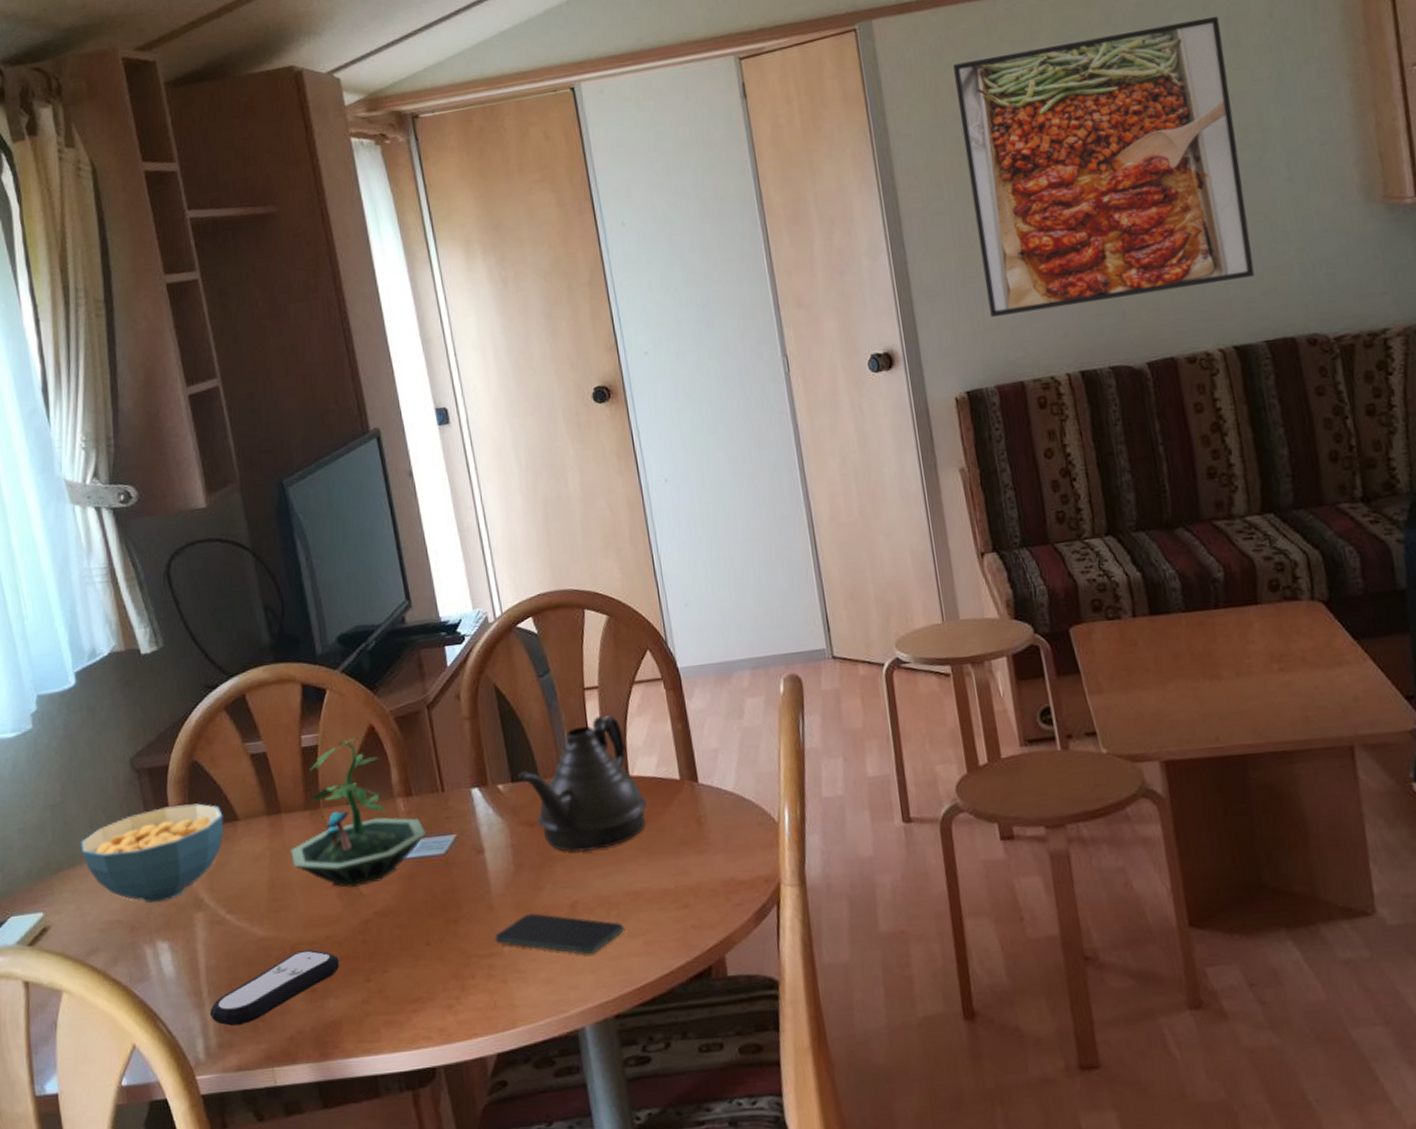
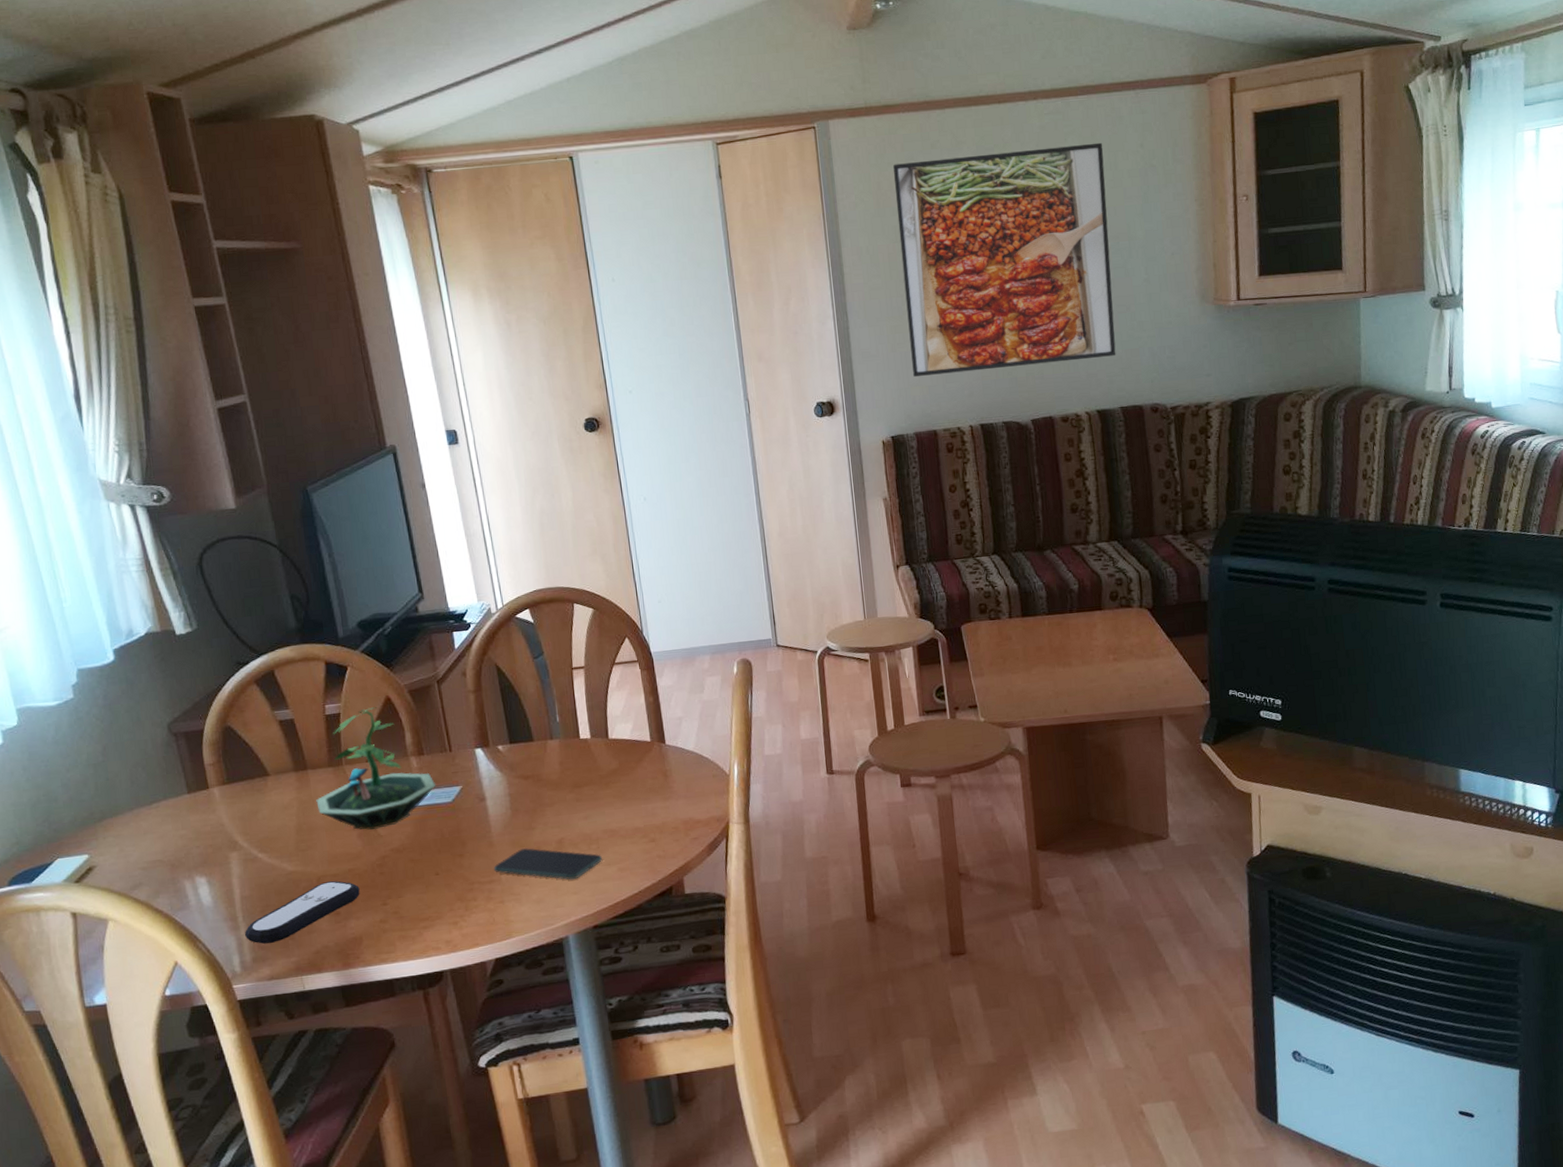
cereal bowl: present [81,803,224,904] -> none [123,762,256,846]
teapot: present [517,715,647,852] -> none [515,690,623,800]

